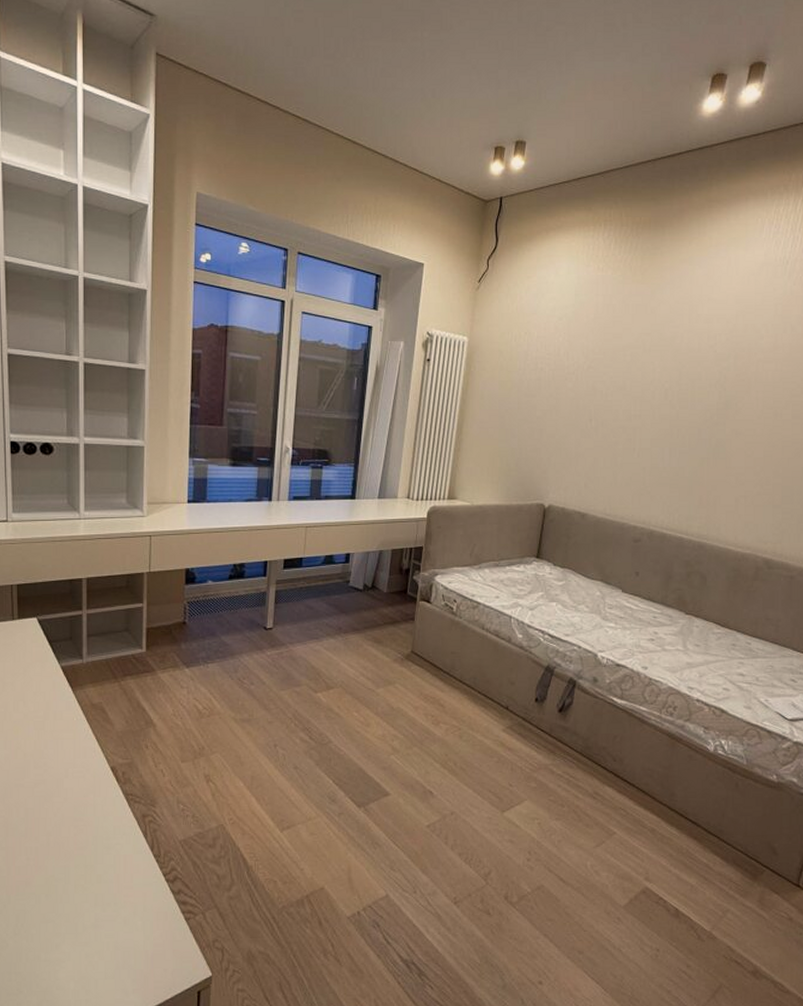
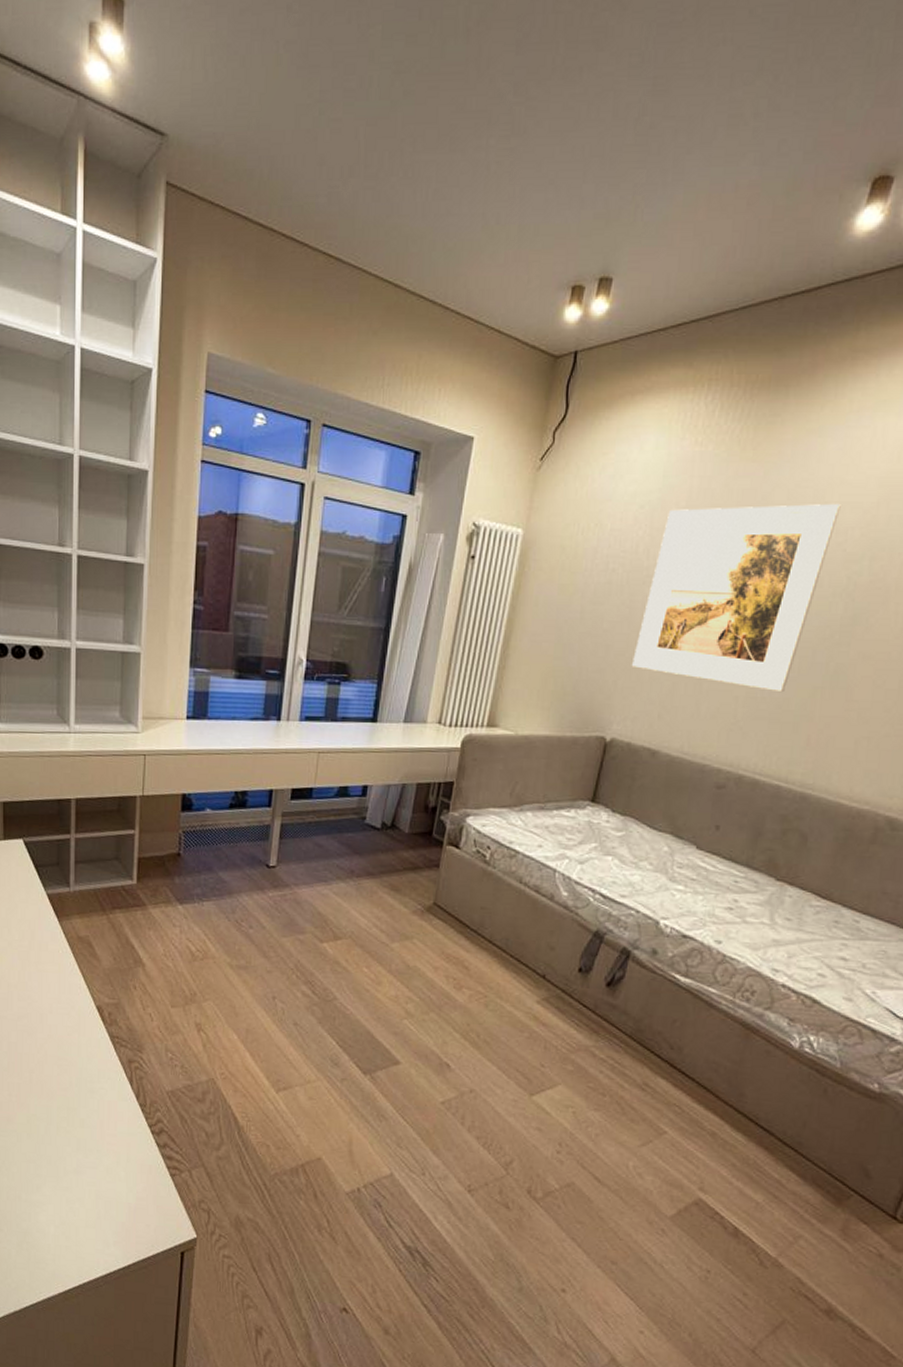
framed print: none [560,315,710,463] -> present [631,503,841,693]

